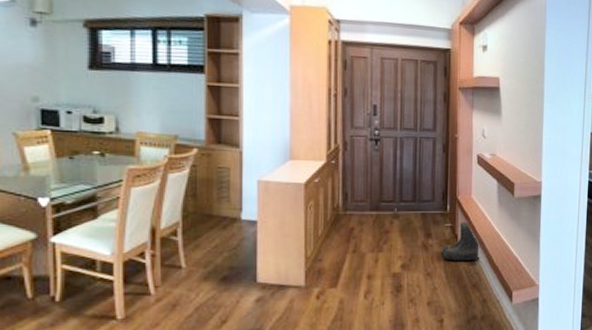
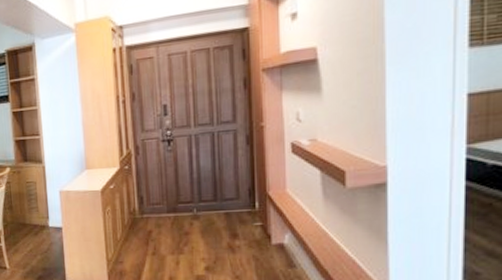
boots: present [441,222,481,261] -> none [251,219,302,264]

